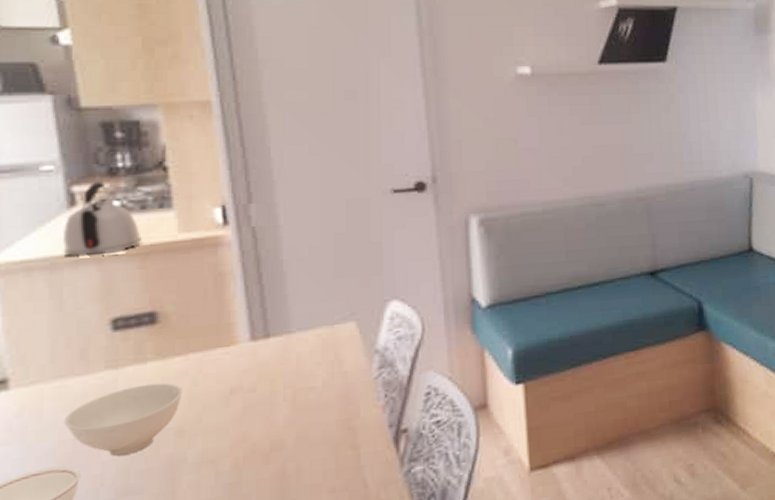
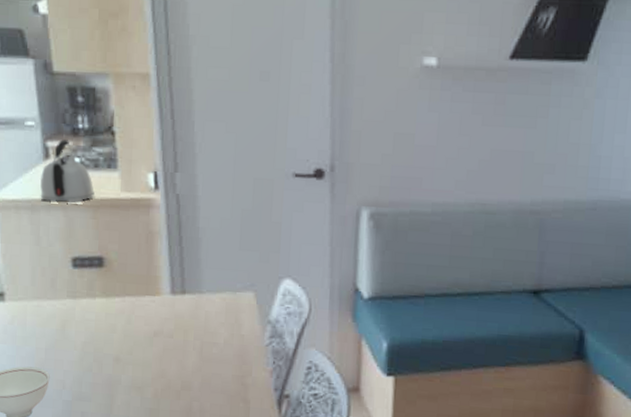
bowl: present [63,382,183,456] -> none [39,315,120,369]

